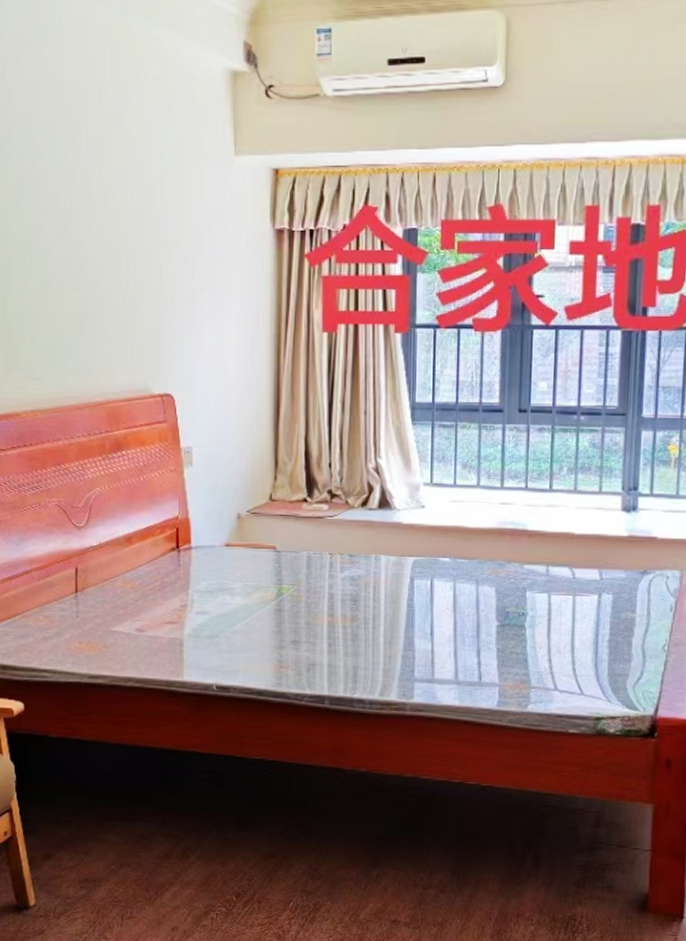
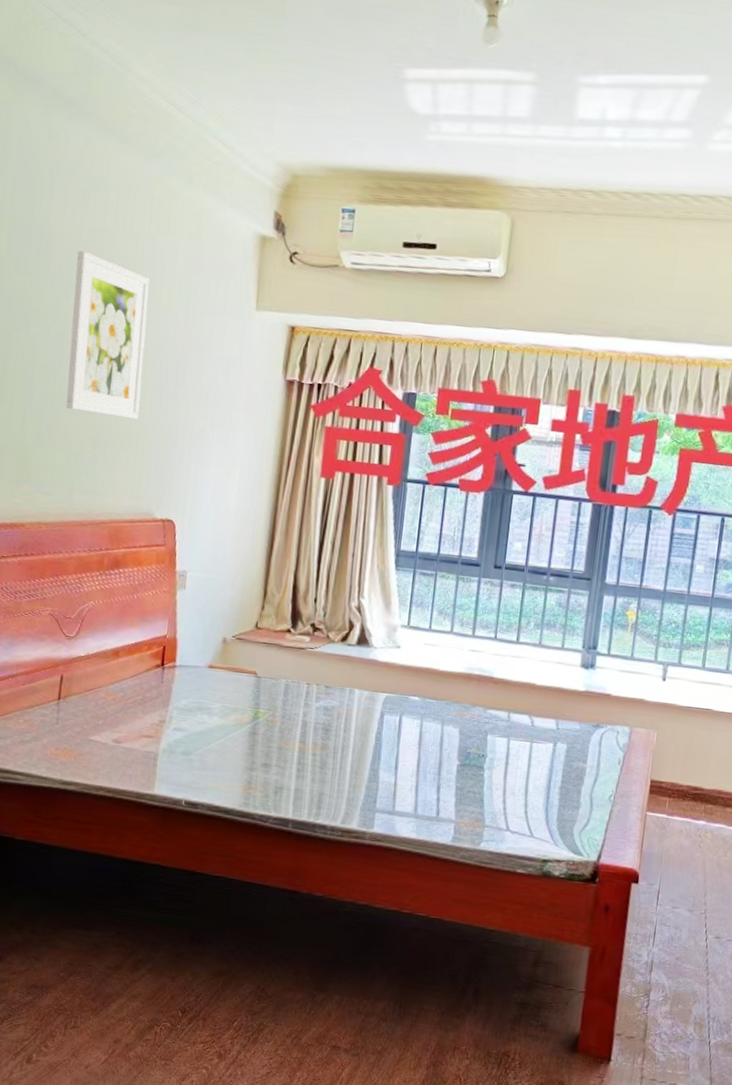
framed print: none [39,111,123,290] -> present [66,250,150,420]

